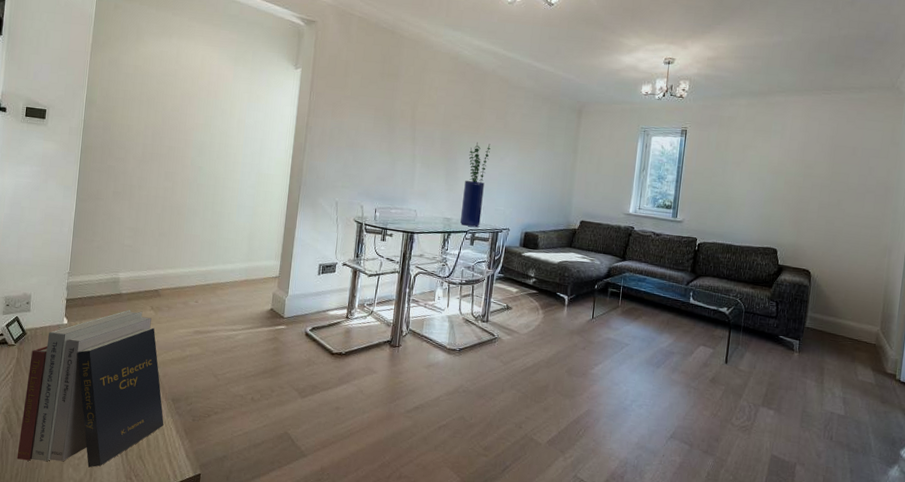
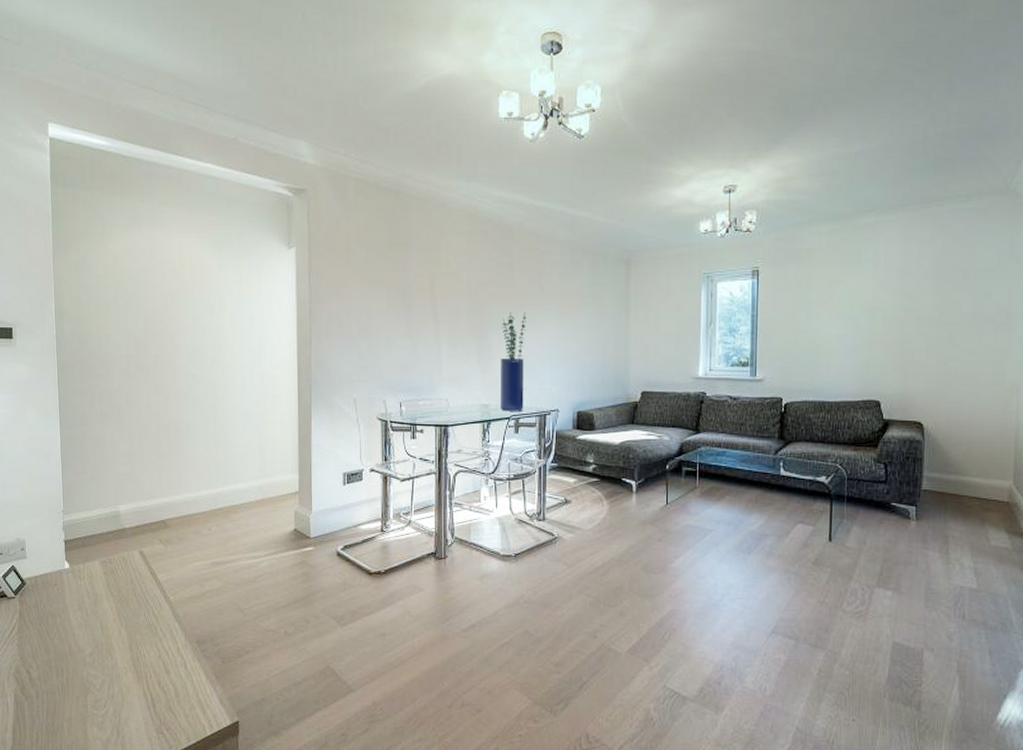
books: present [17,310,164,468] -> none [34,546,191,725]

